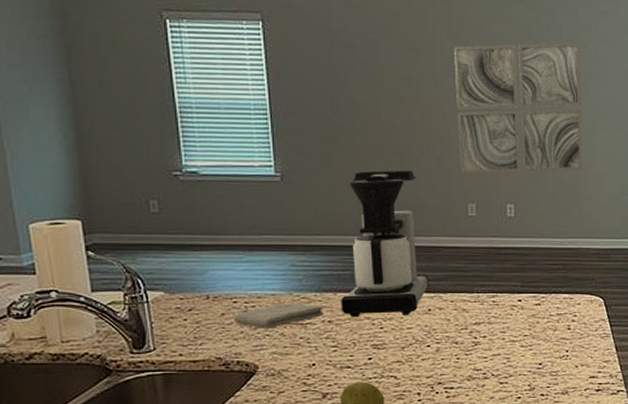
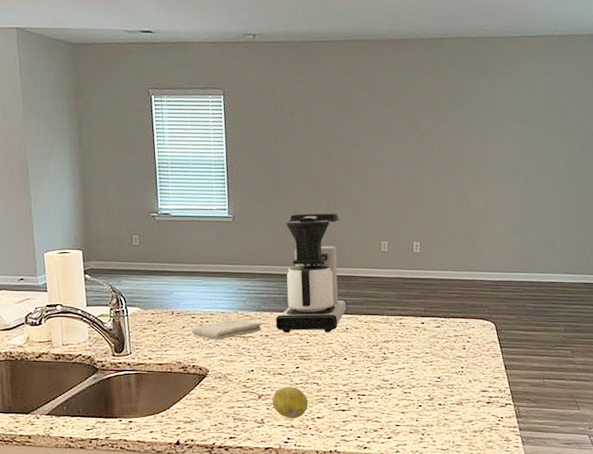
wall art: present [454,42,583,174] -> none [373,107,479,217]

